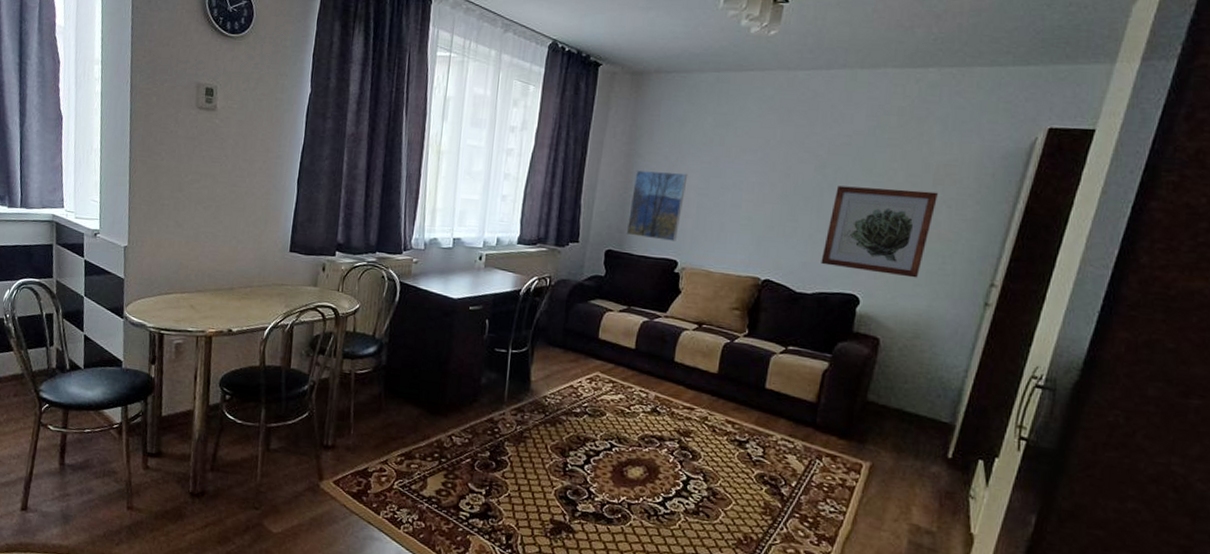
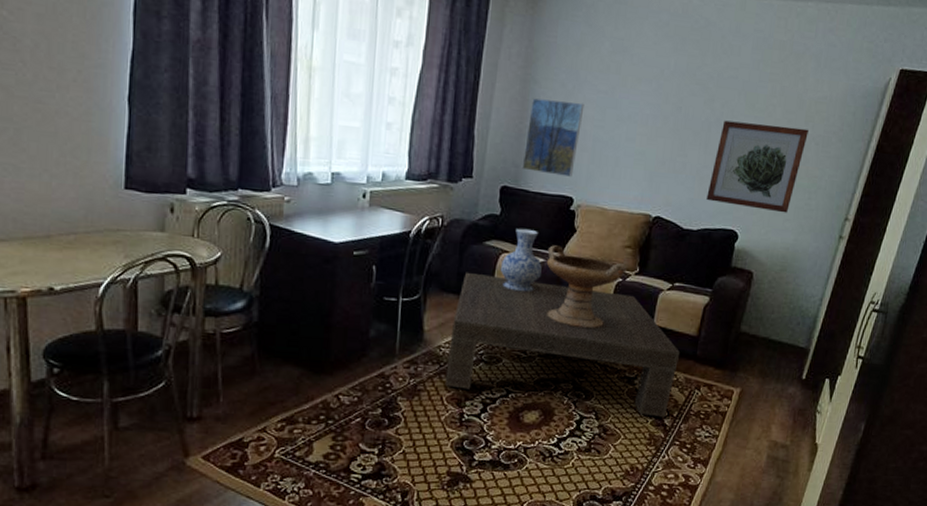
coffee table: none [549,328,797,487] -> present [445,272,681,418]
vase: none [604,288,646,349] -> present [500,228,542,292]
decorative bowl: none [650,305,735,389] -> present [546,245,627,329]

